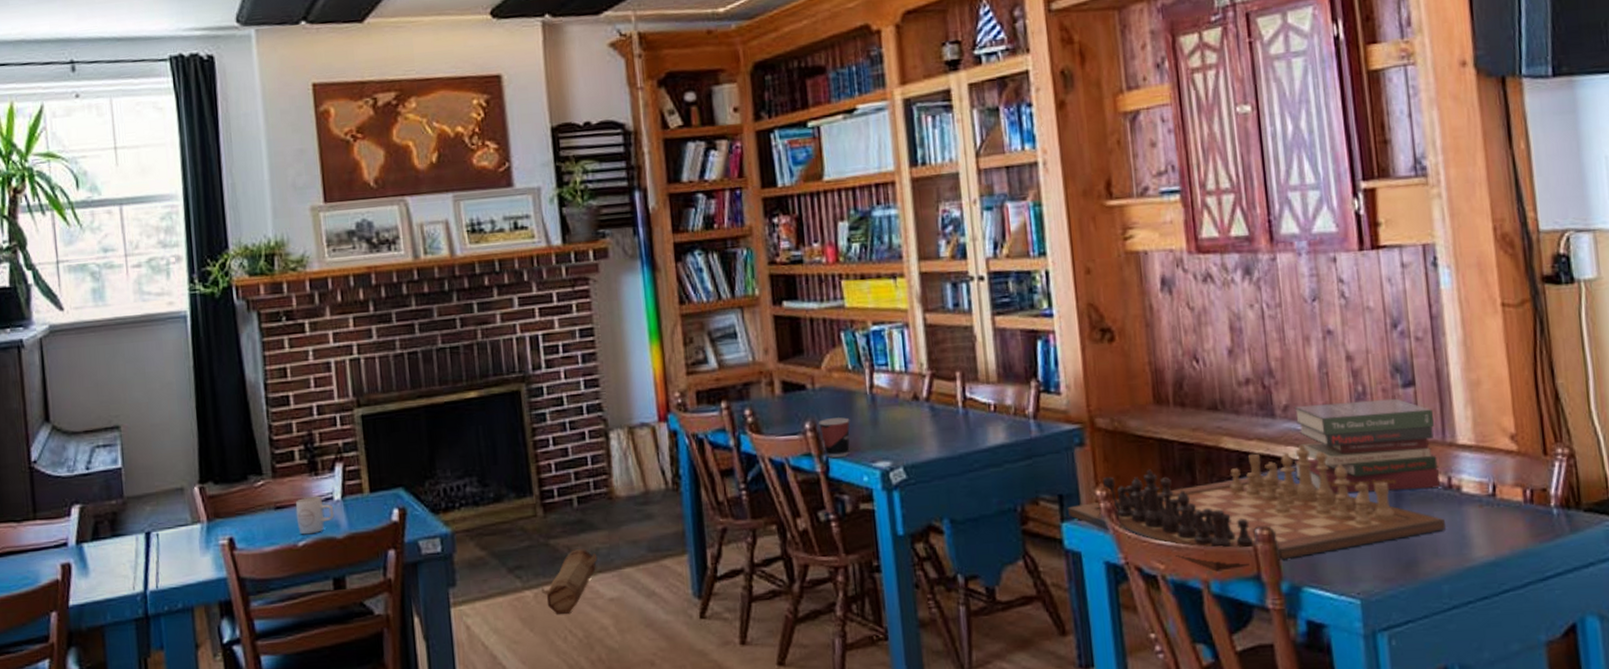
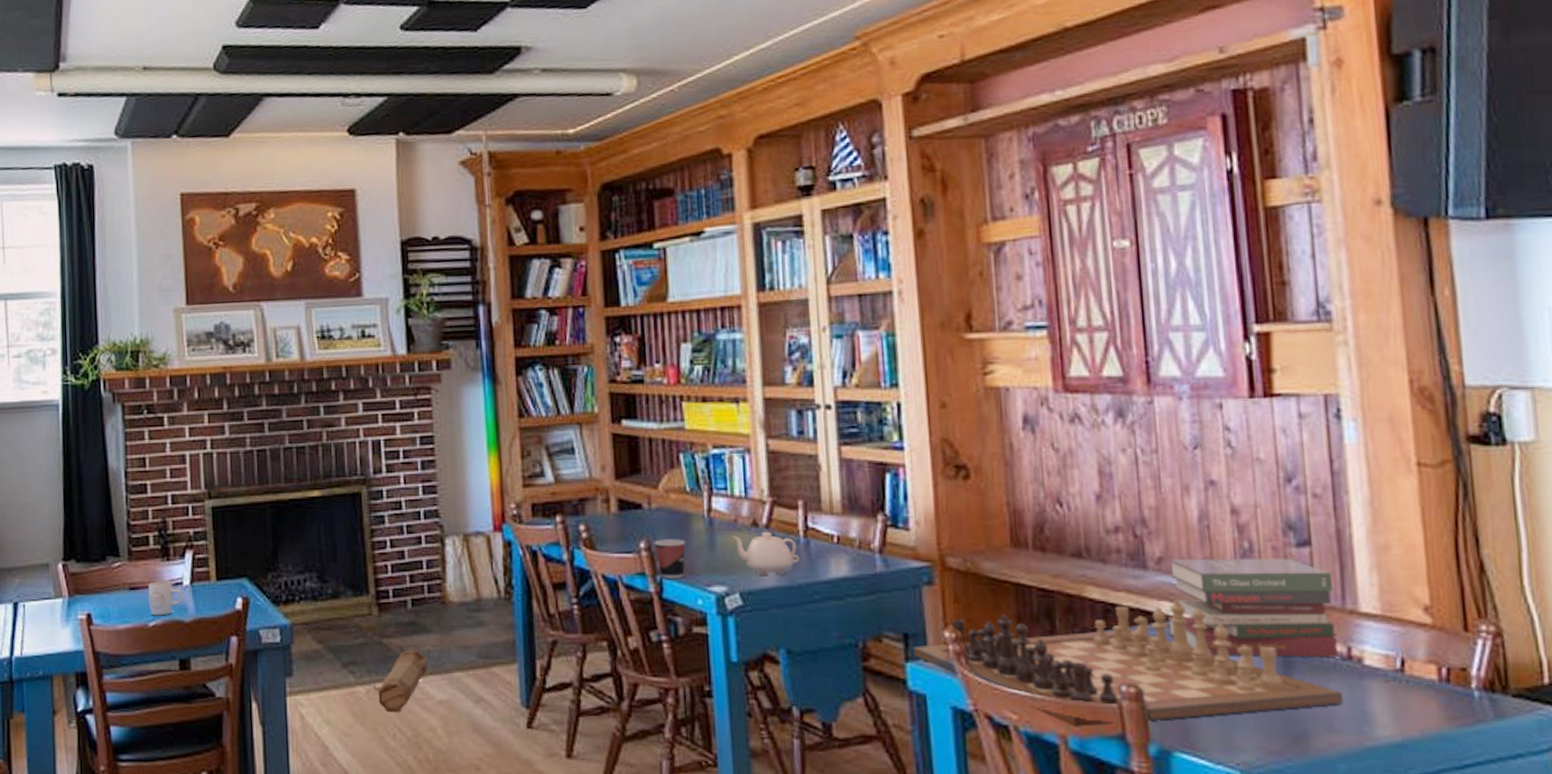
teapot: none [893,404,960,448] -> present [731,531,800,575]

